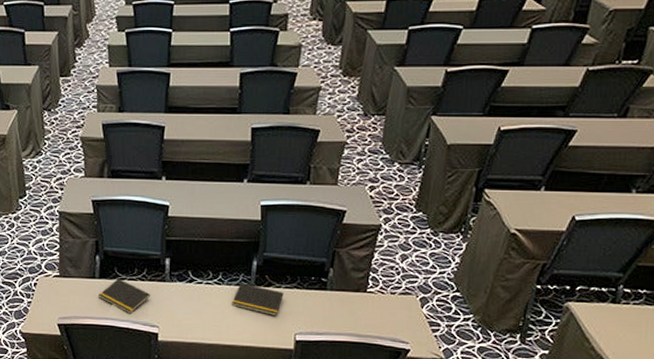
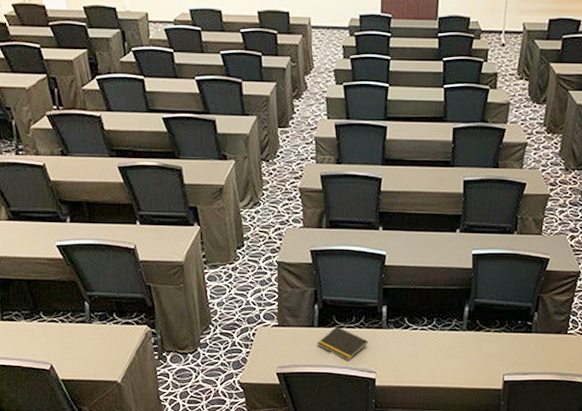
notepad: present [232,283,284,316] -> none [445,328,493,358]

